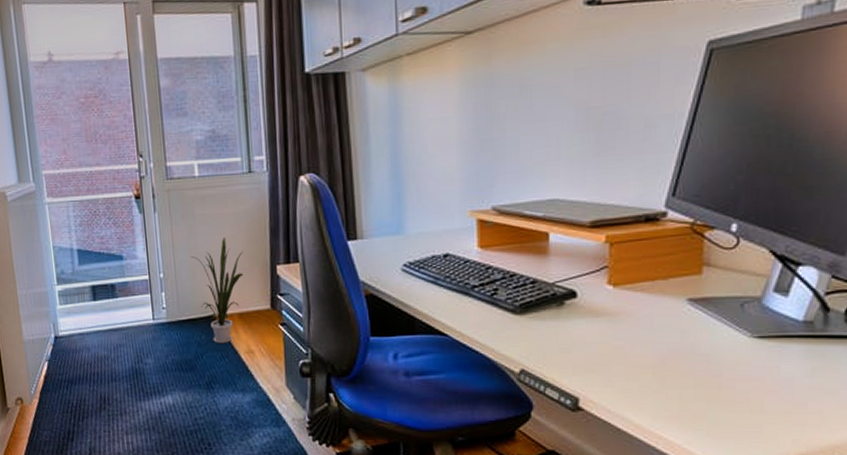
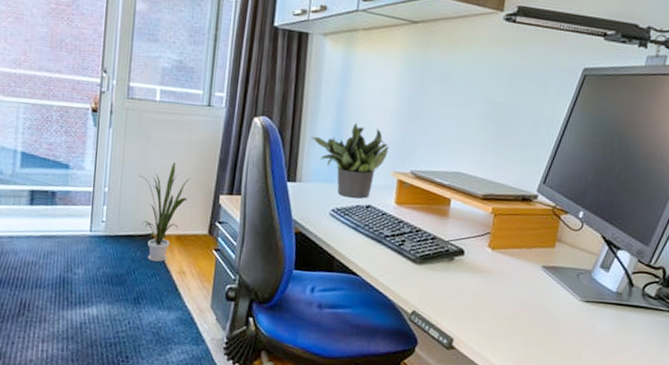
potted plant: none [365,162,461,249] -> present [310,122,389,199]

